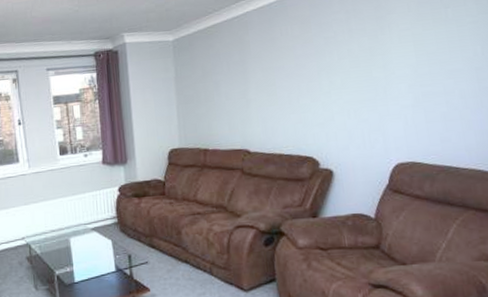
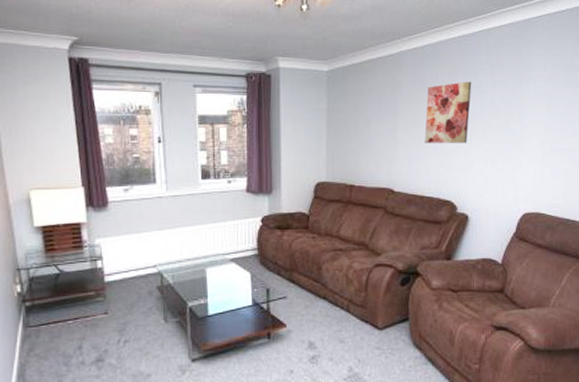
wall art: none [277,33,326,101] -> present [424,81,472,143]

